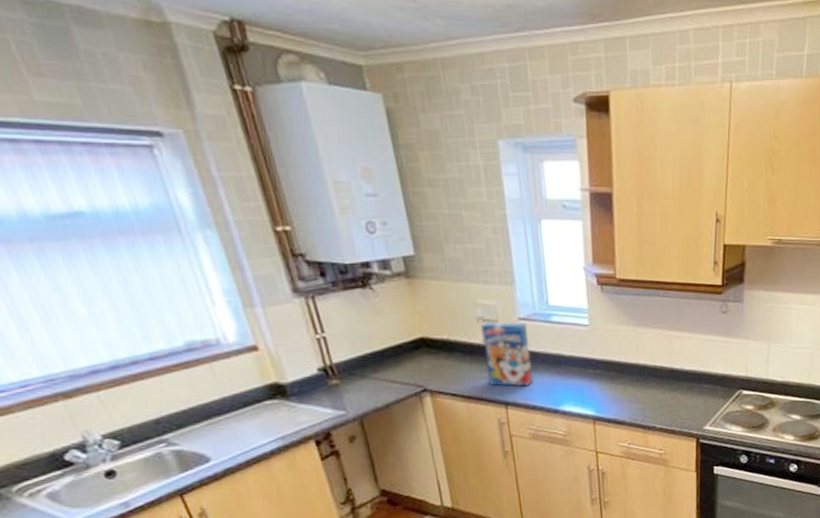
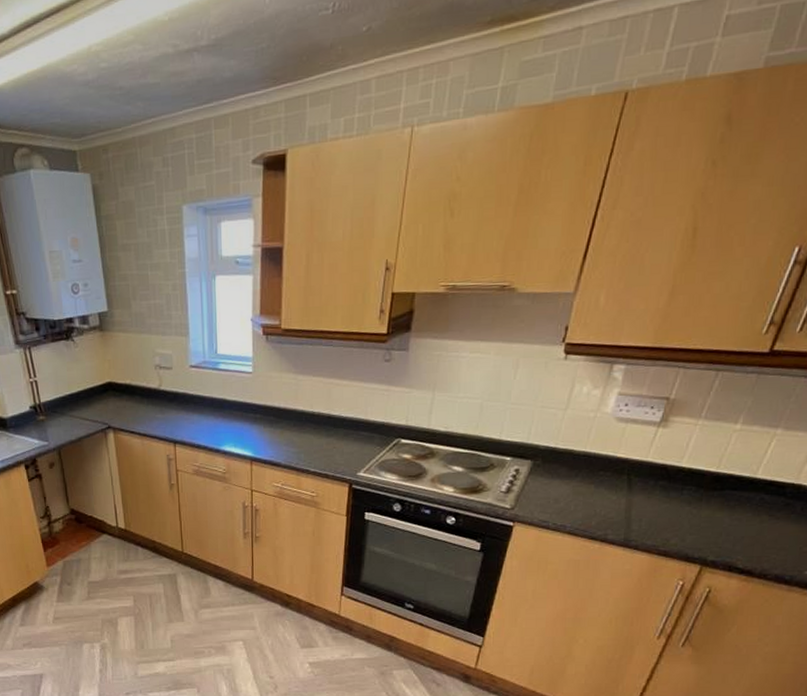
cereal box: present [480,321,533,387] -> none [157,369,199,427]

